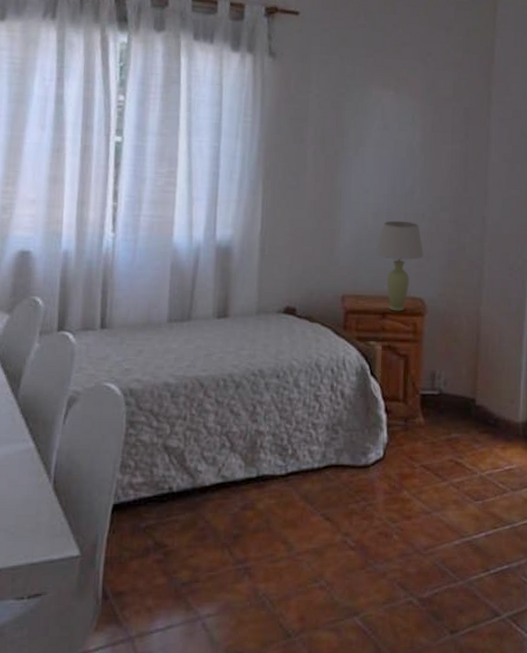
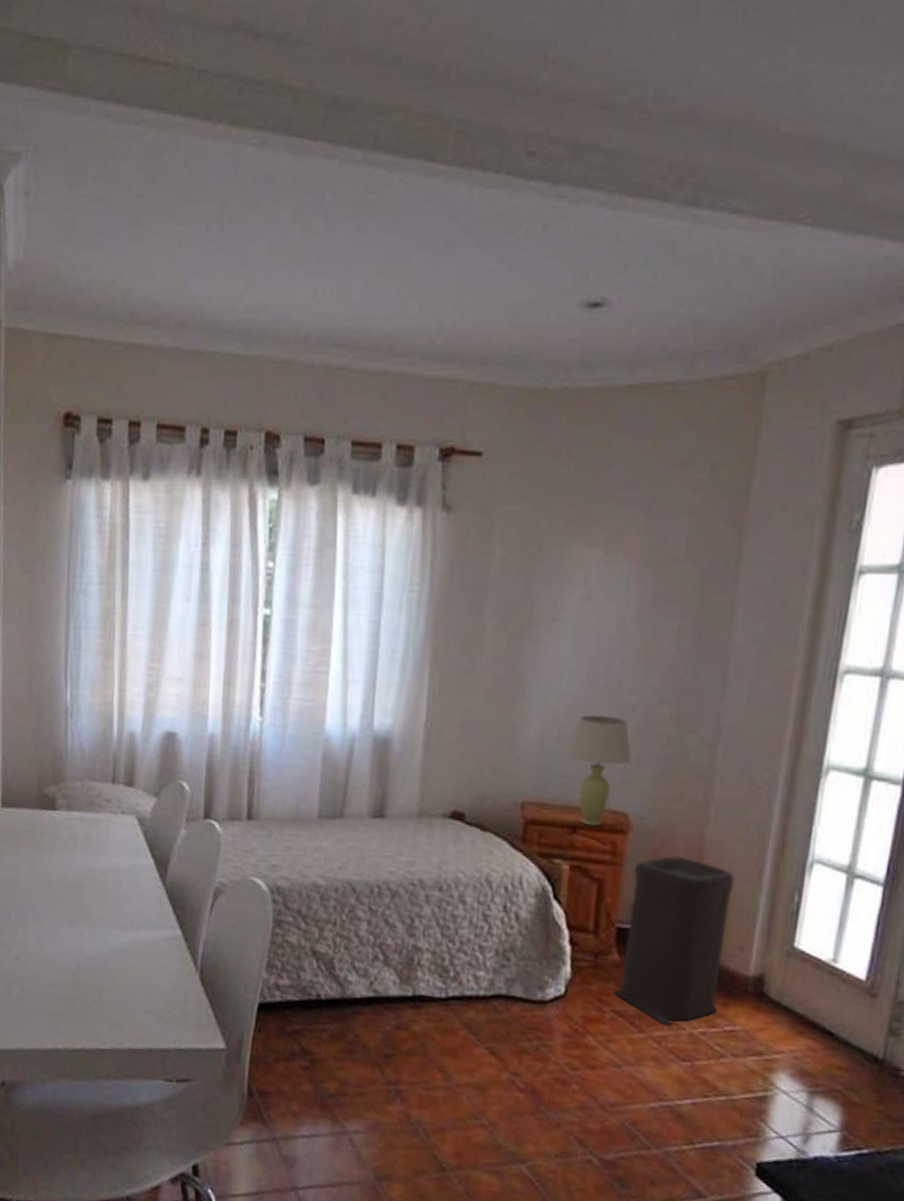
laundry basket: none [422,330,504,471] -> present [614,855,735,1025]

